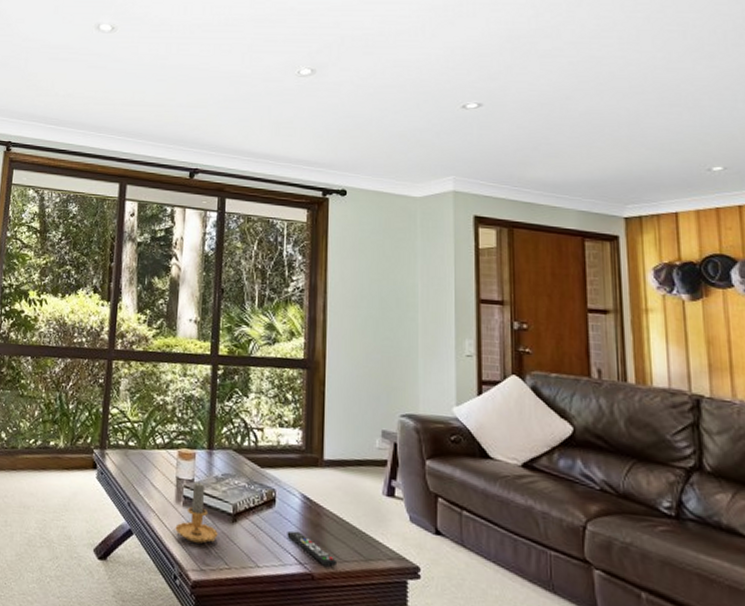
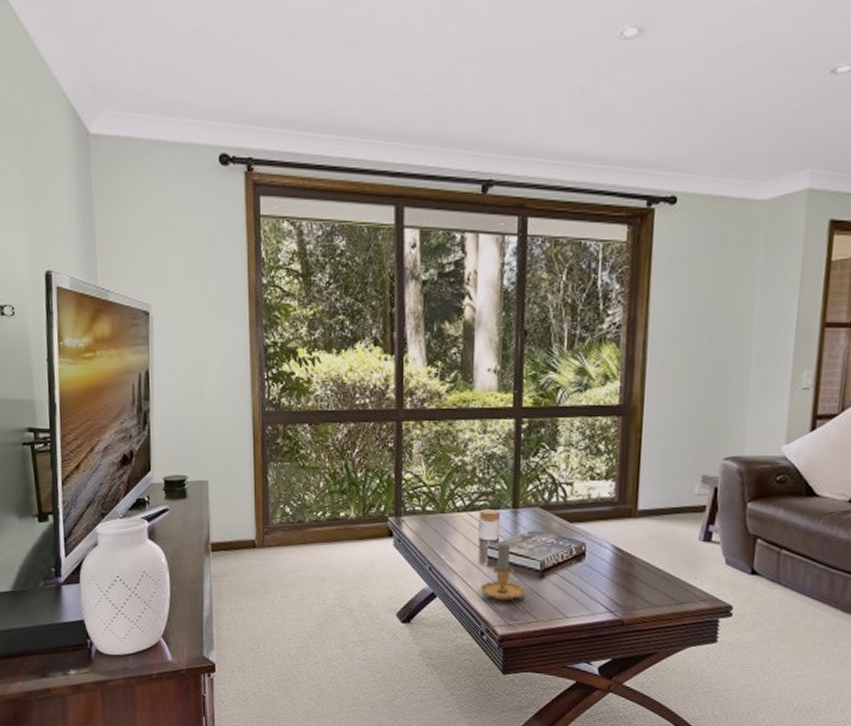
remote control: present [287,530,338,567] -> none [597,581,649,612]

